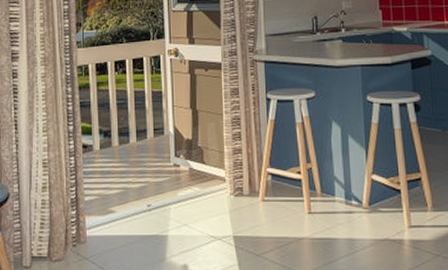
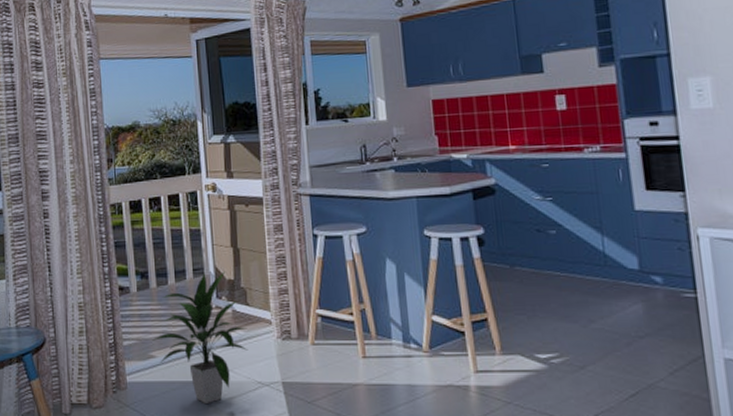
indoor plant: none [112,131,203,256] -> present [152,271,249,403]

